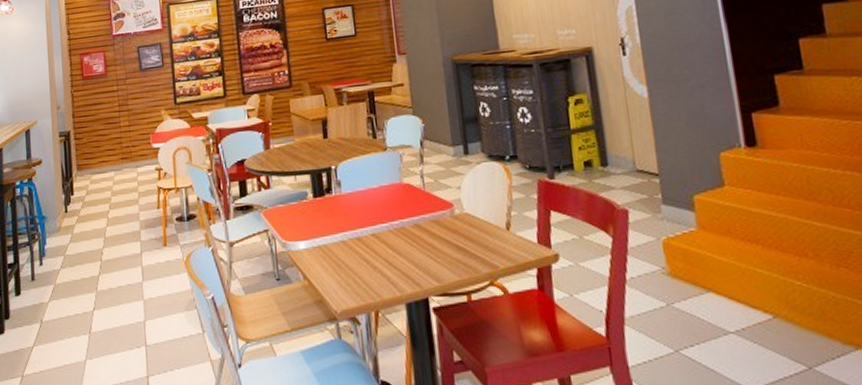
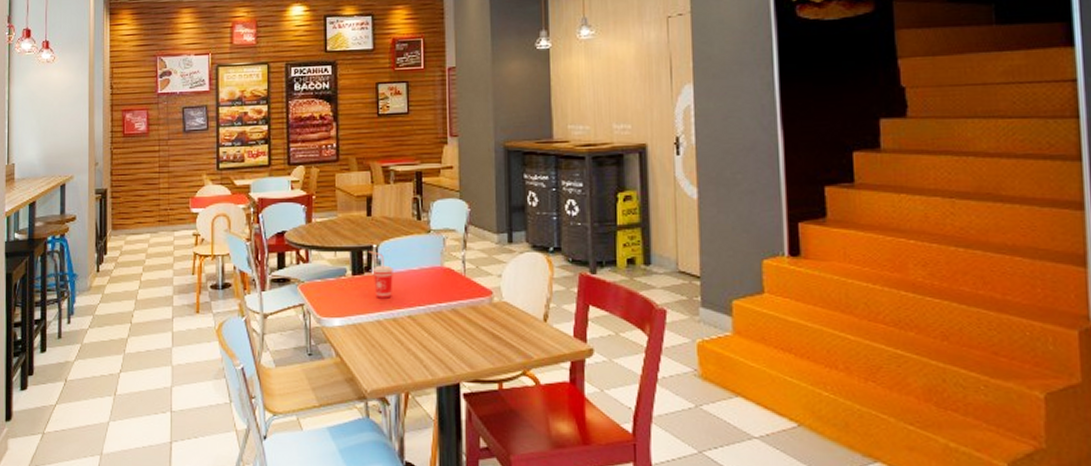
beverage cup: none [327,172,354,219] -> present [367,251,393,299]

